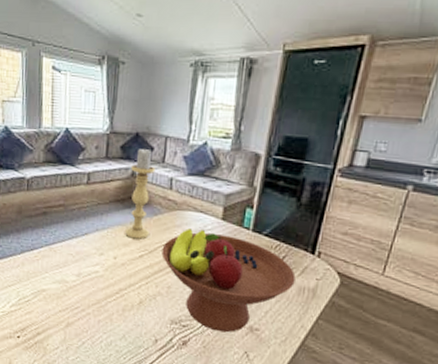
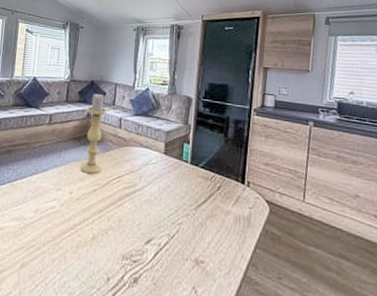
fruit bowl: present [162,229,296,333] -> none [113,163,231,267]

